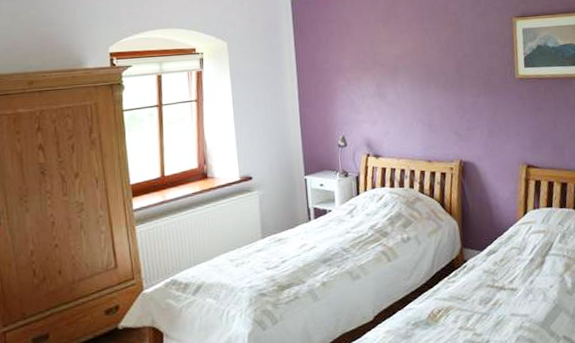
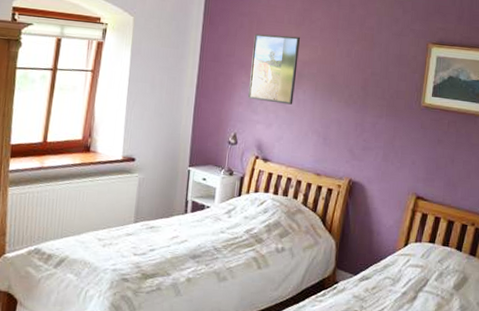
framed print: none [345,33,394,101] -> present [247,33,300,105]

